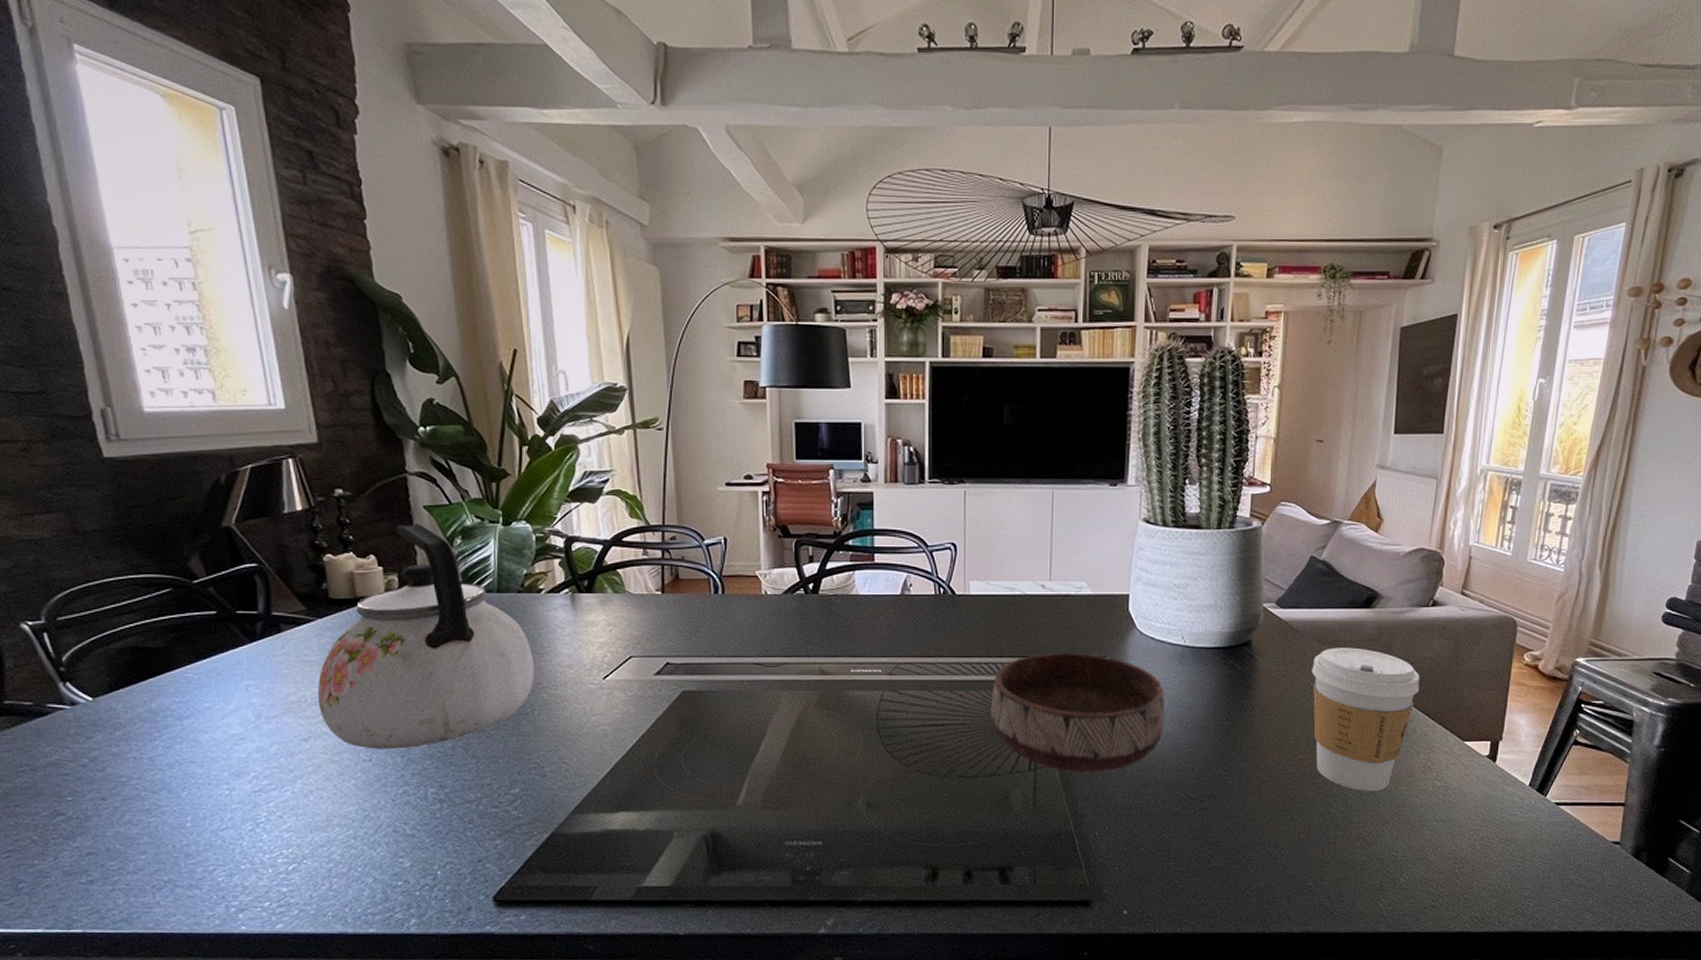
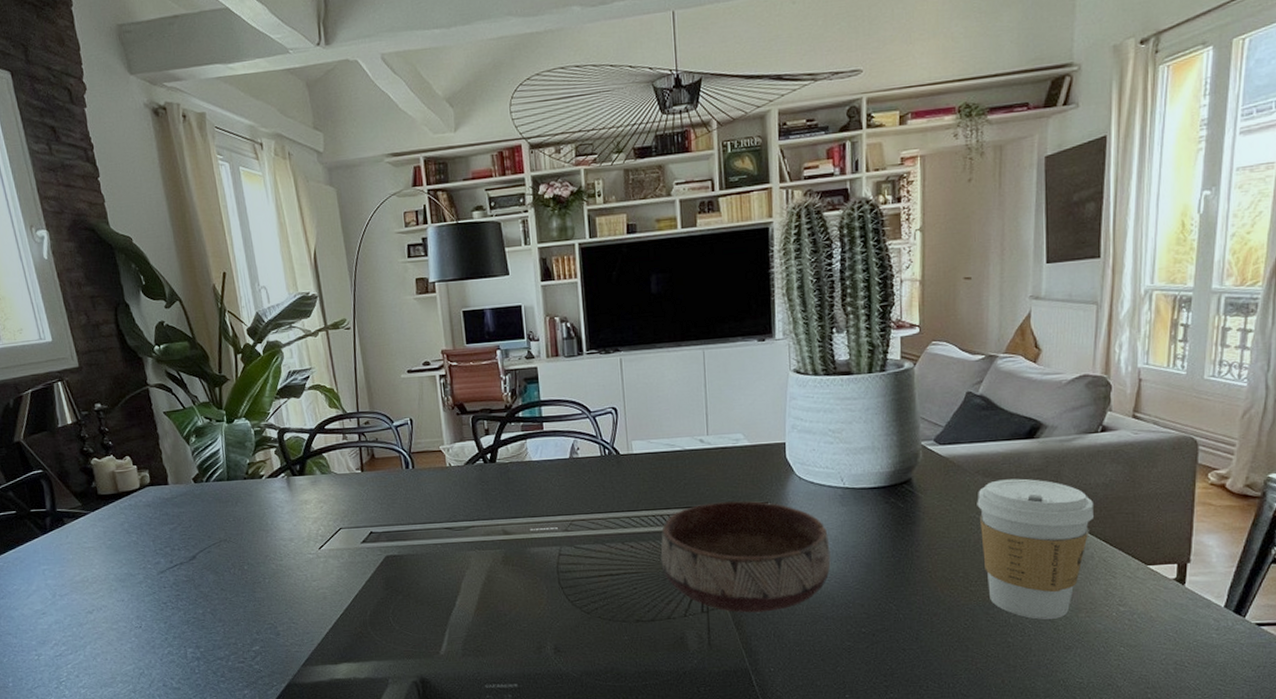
kettle: present [317,523,534,750] -> none [95,427,263,618]

